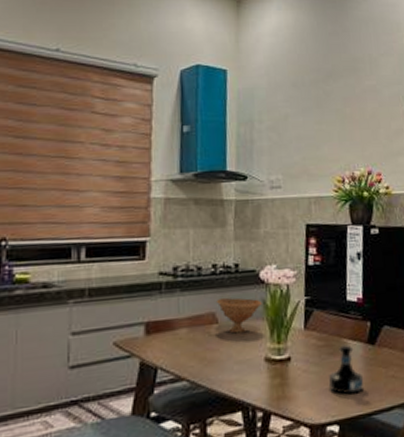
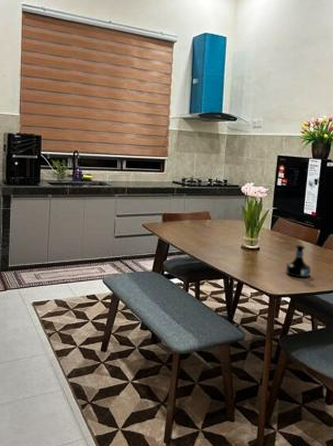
bowl: present [215,297,262,334] -> none [210,203,242,227]

